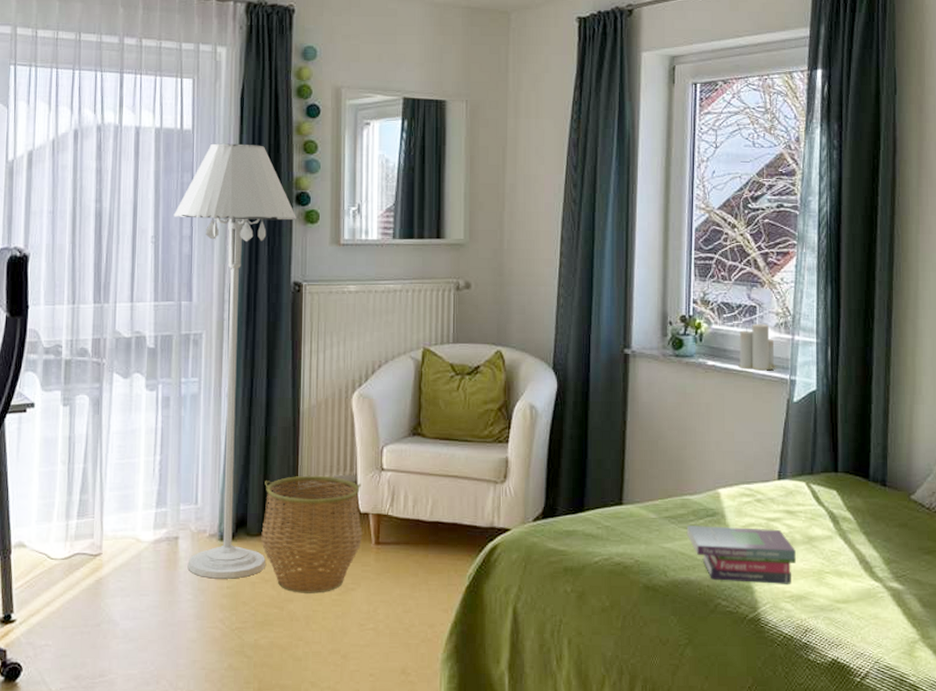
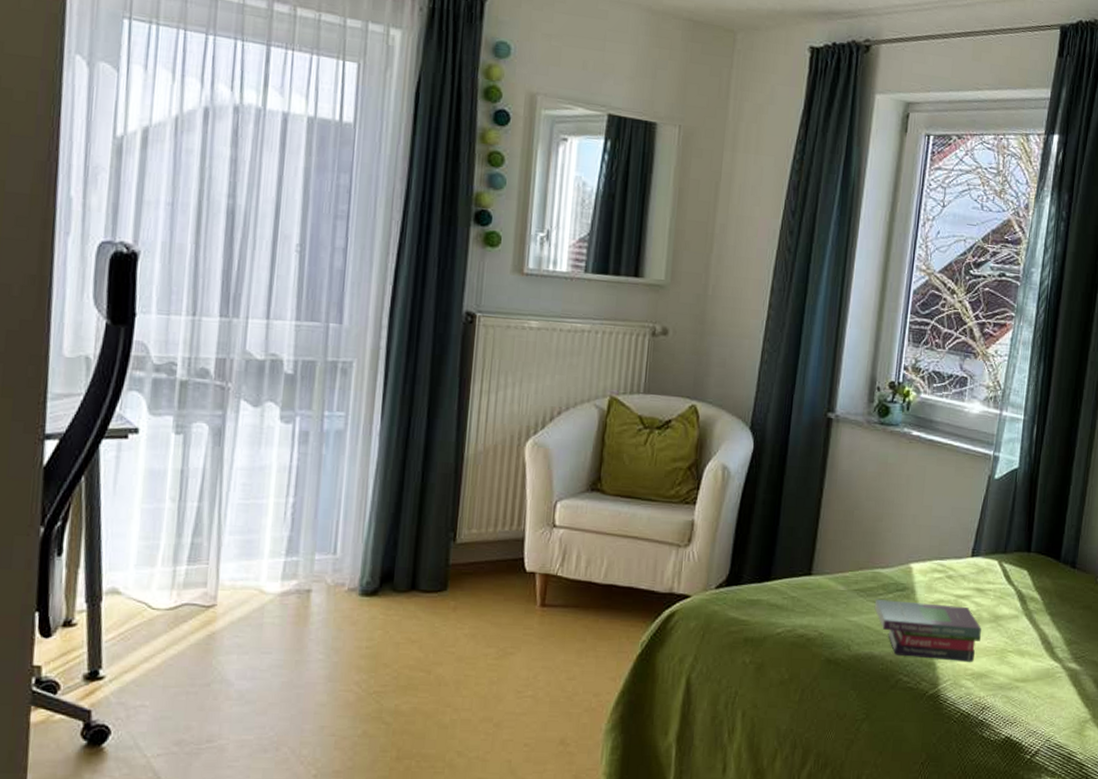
floor lamp: present [173,143,297,579] -> none [320,142,475,639]
basket: present [261,475,363,593] -> none [409,528,529,657]
candle: present [738,322,776,371] -> none [943,394,982,445]

